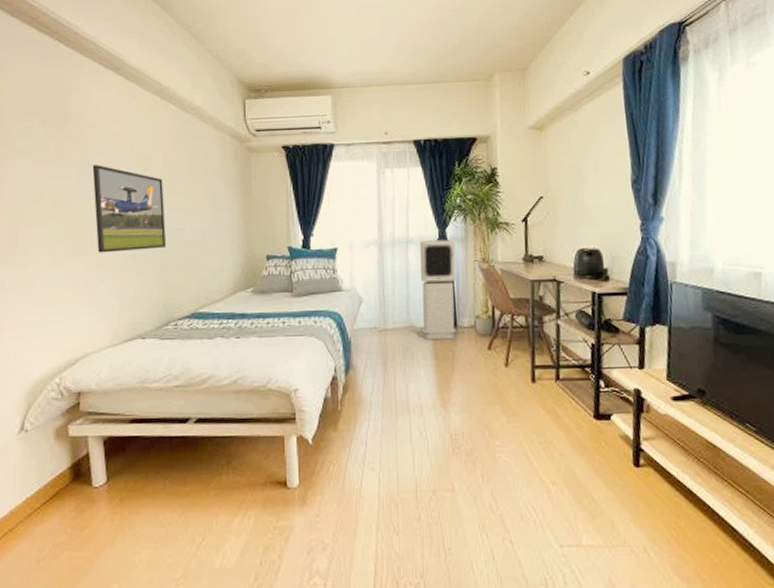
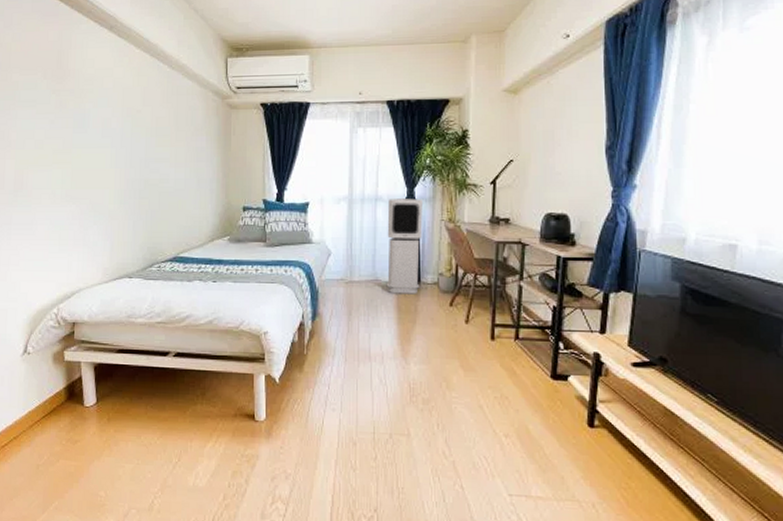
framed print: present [92,165,167,253] -> none [87,117,153,198]

